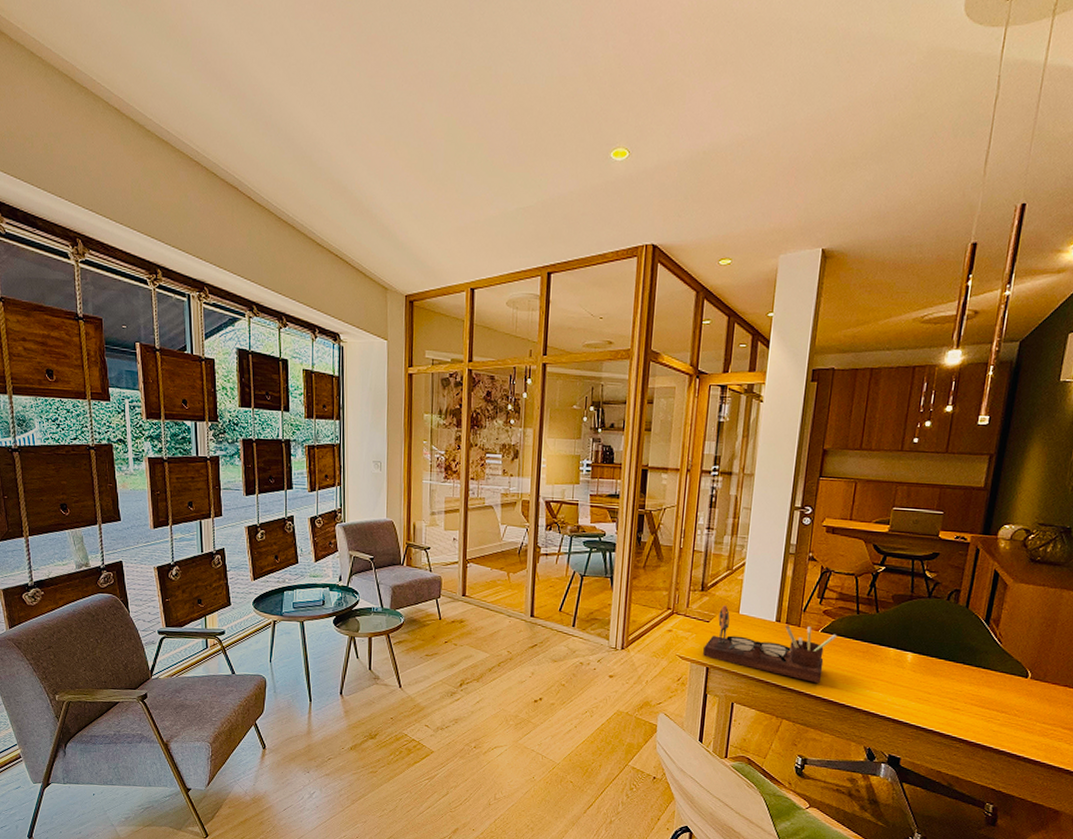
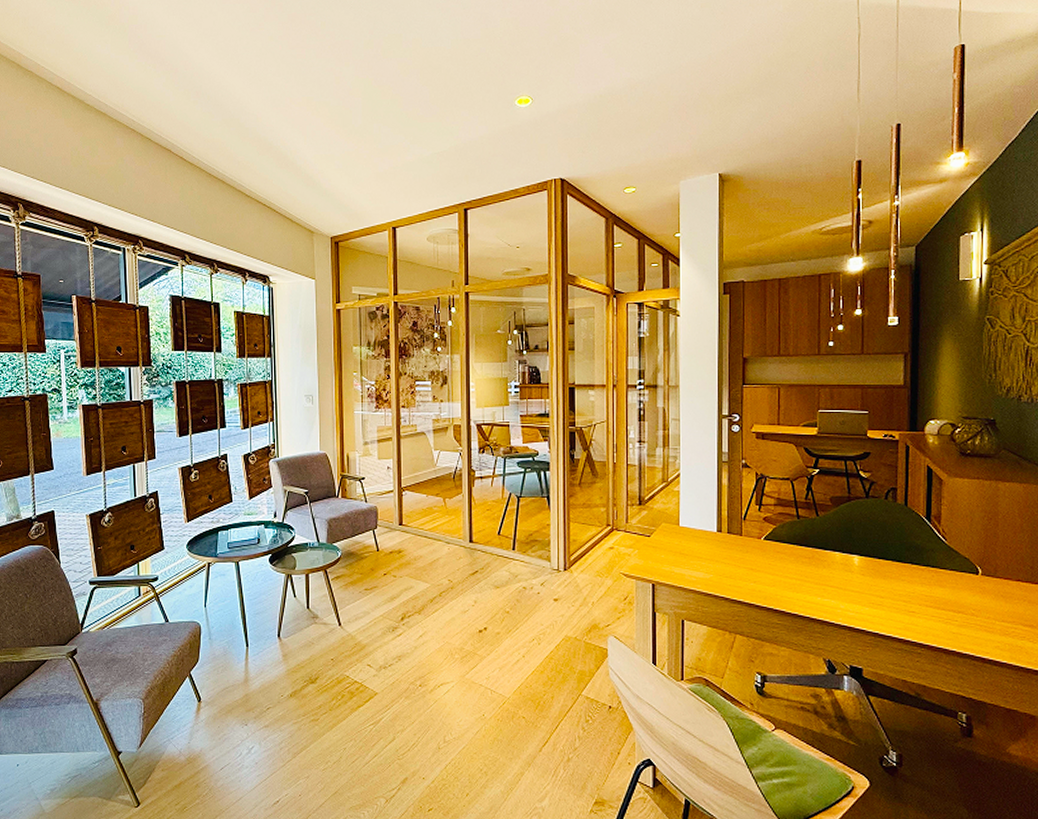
desk organizer: present [703,605,838,683] -> none [647,518,781,593]

